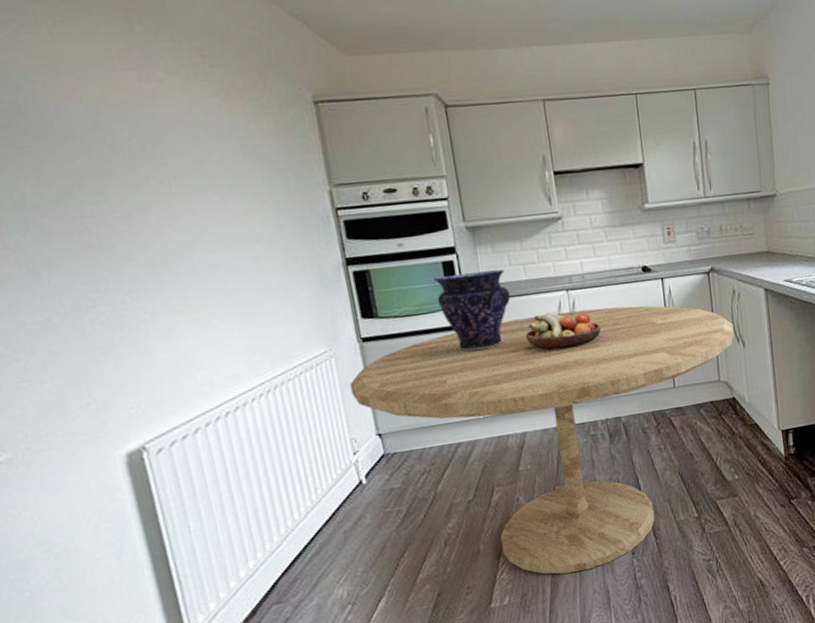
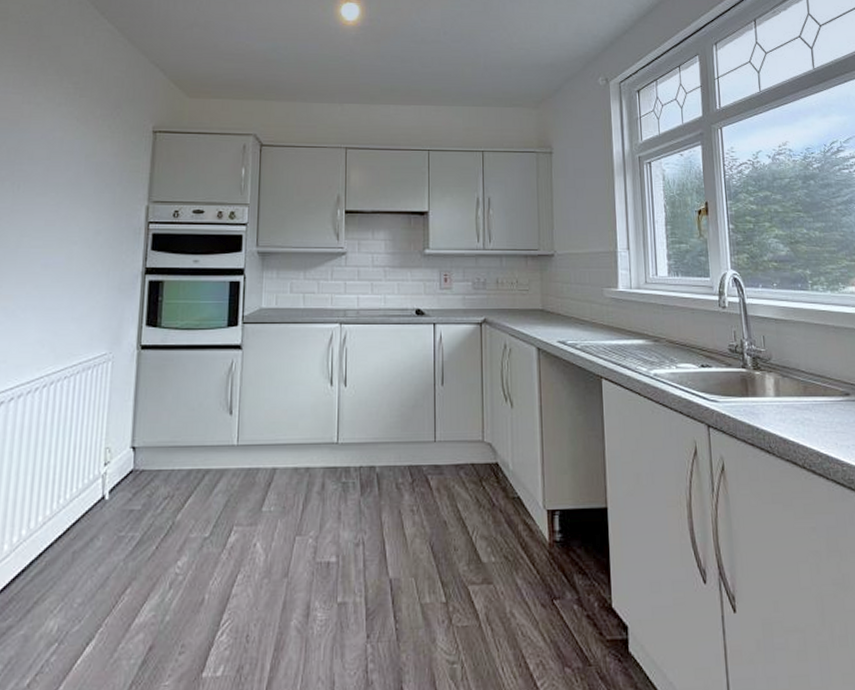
dining table: present [349,305,734,575] -> none [118,345,502,649]
vase: present [434,269,511,352] -> none [218,294,286,373]
fruit bowl: present [525,312,601,351] -> none [293,343,368,384]

